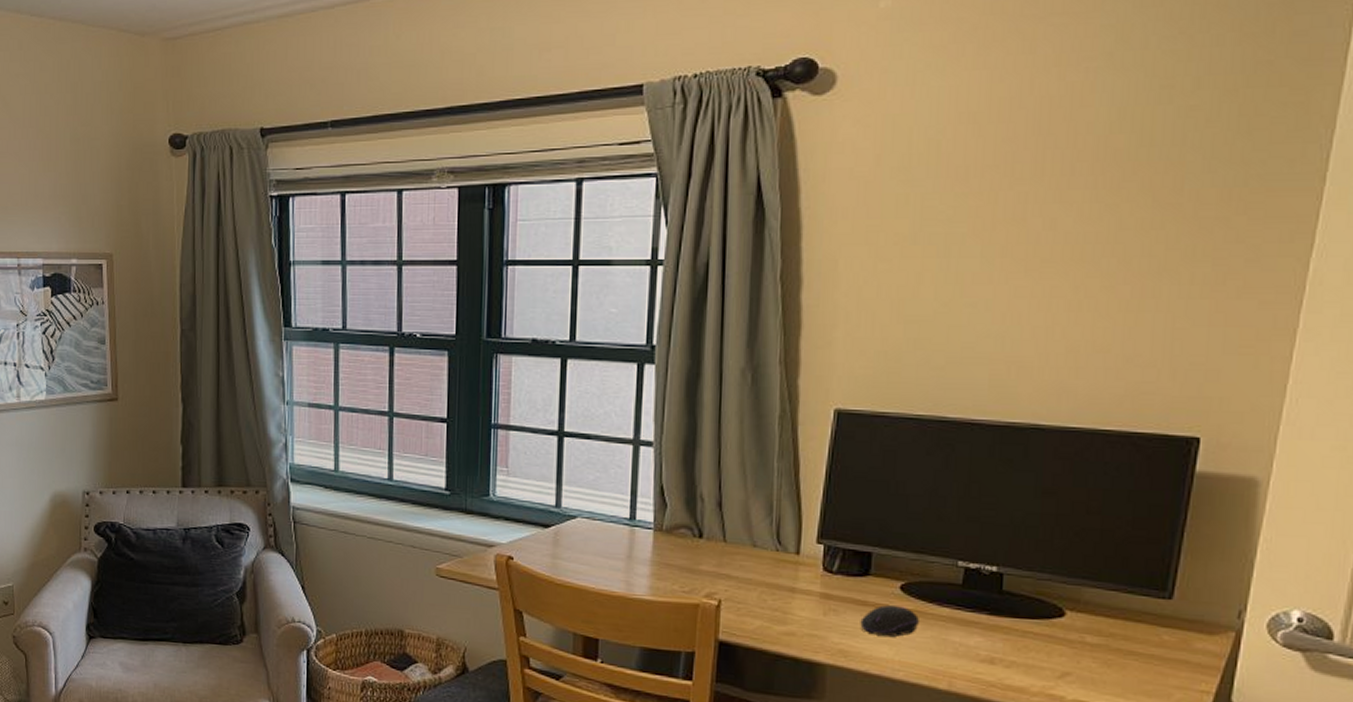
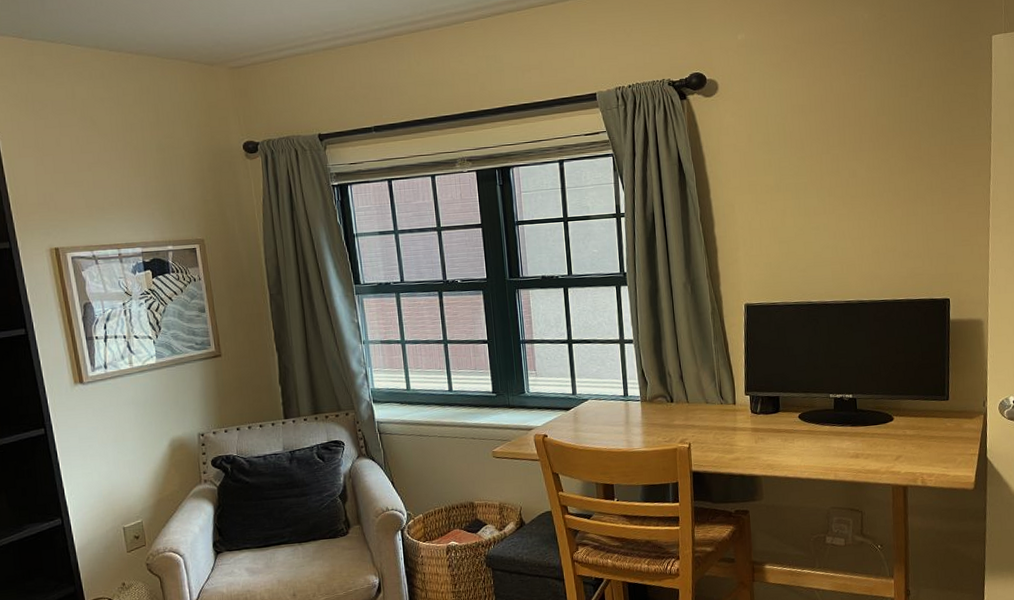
computer mouse: present [860,605,920,637] -> none [778,429,813,451]

